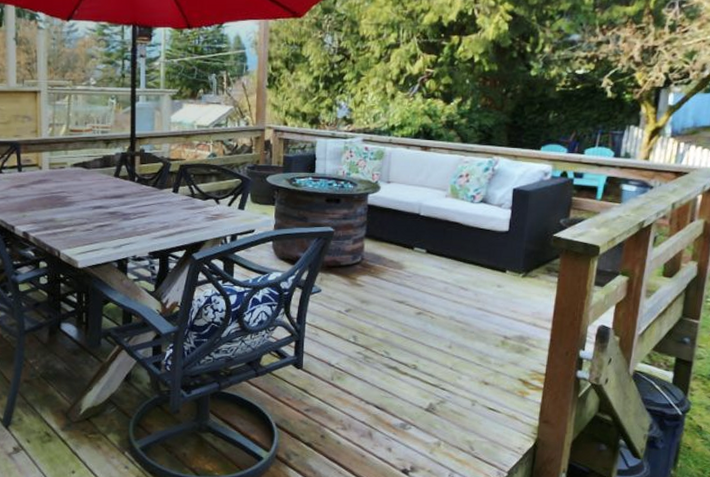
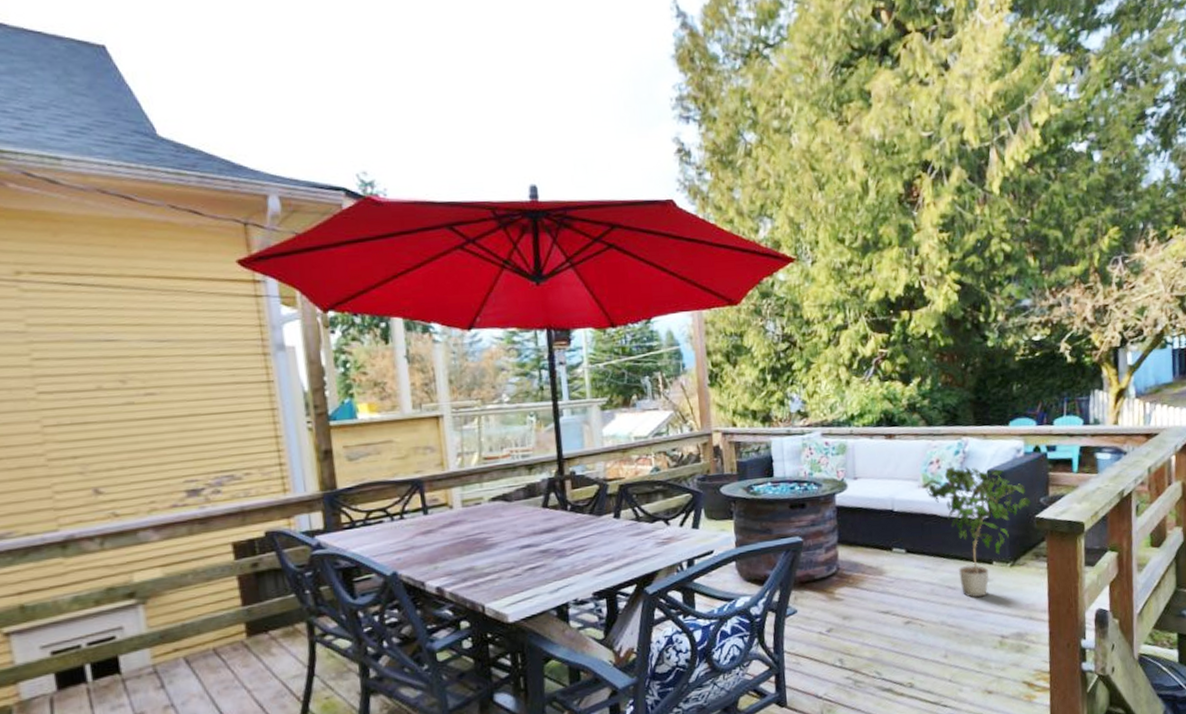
potted plant: none [449,181,551,301] -> present [922,466,1031,599]

